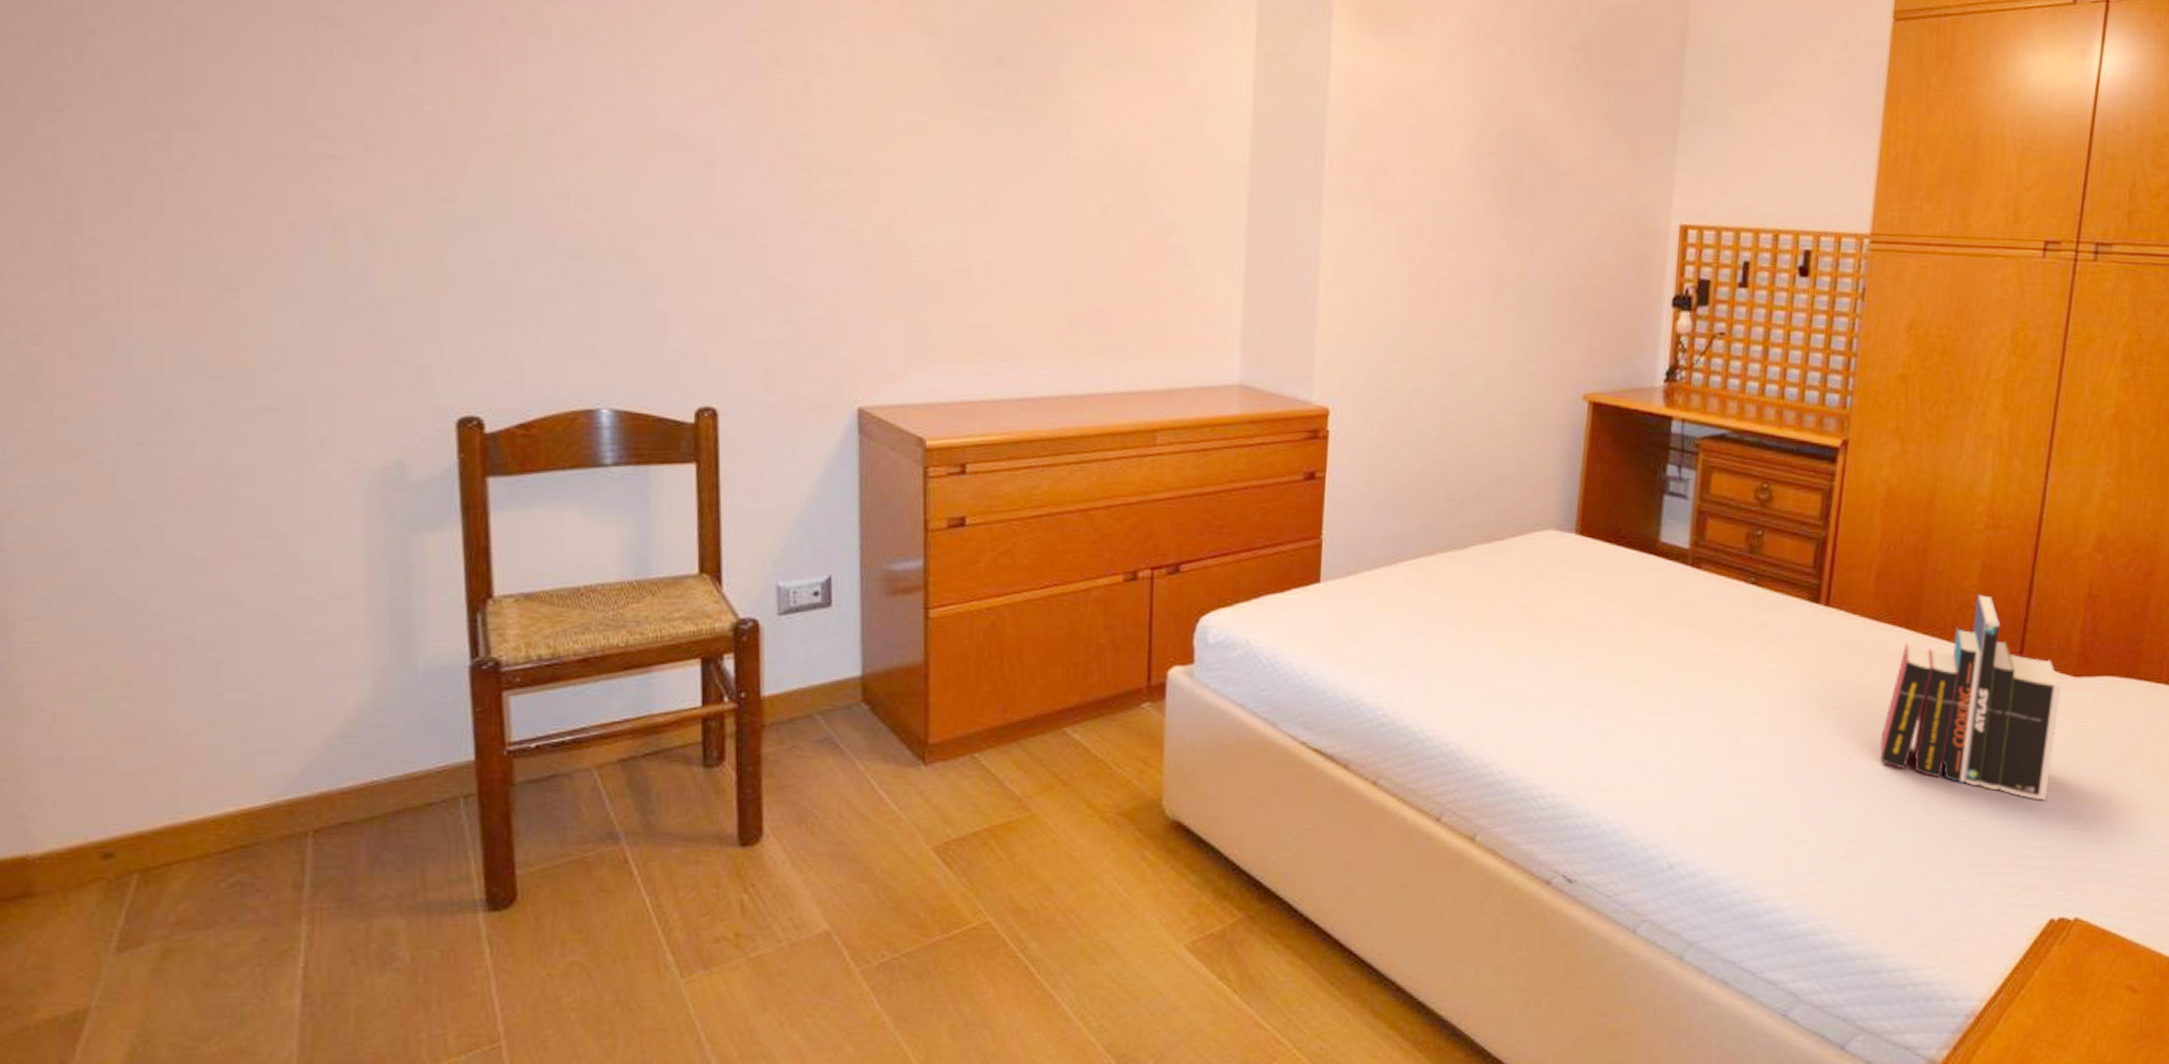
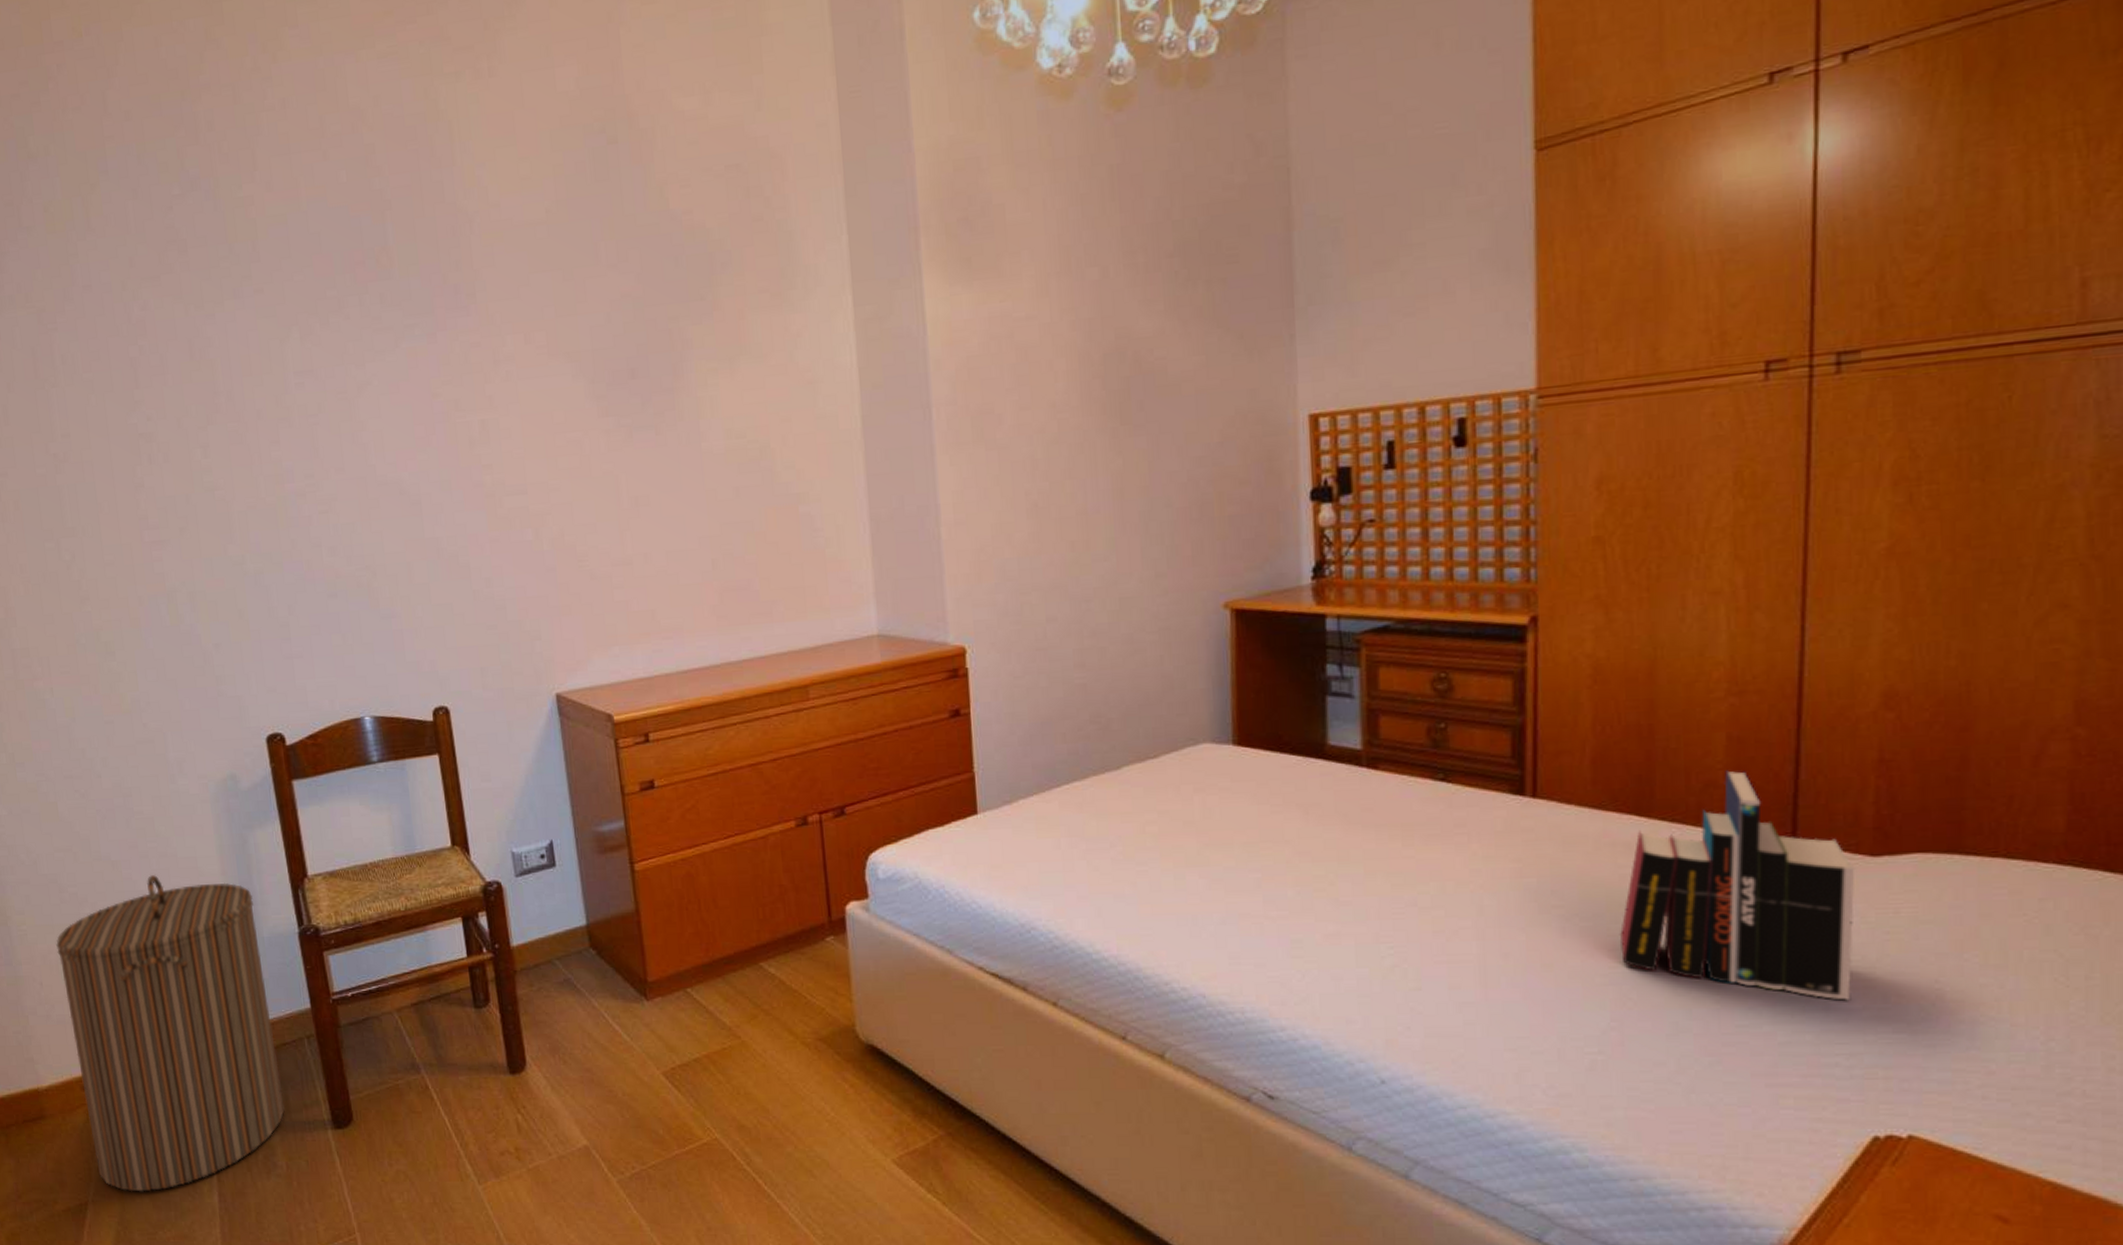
laundry hamper: none [87,581,418,994] -> present [56,875,285,1192]

